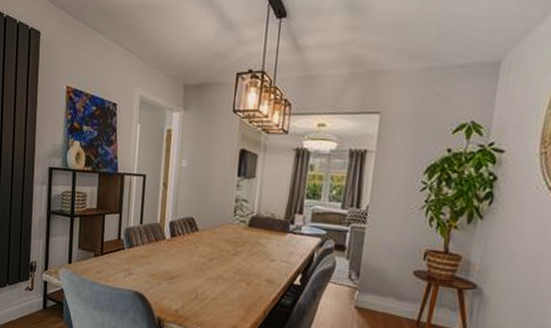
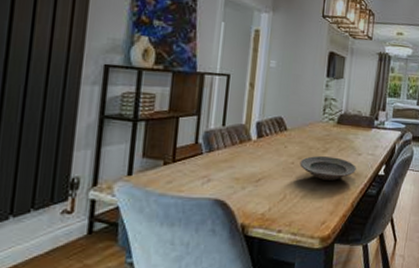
plate: none [210,258,269,286] -> present [299,156,356,180]

